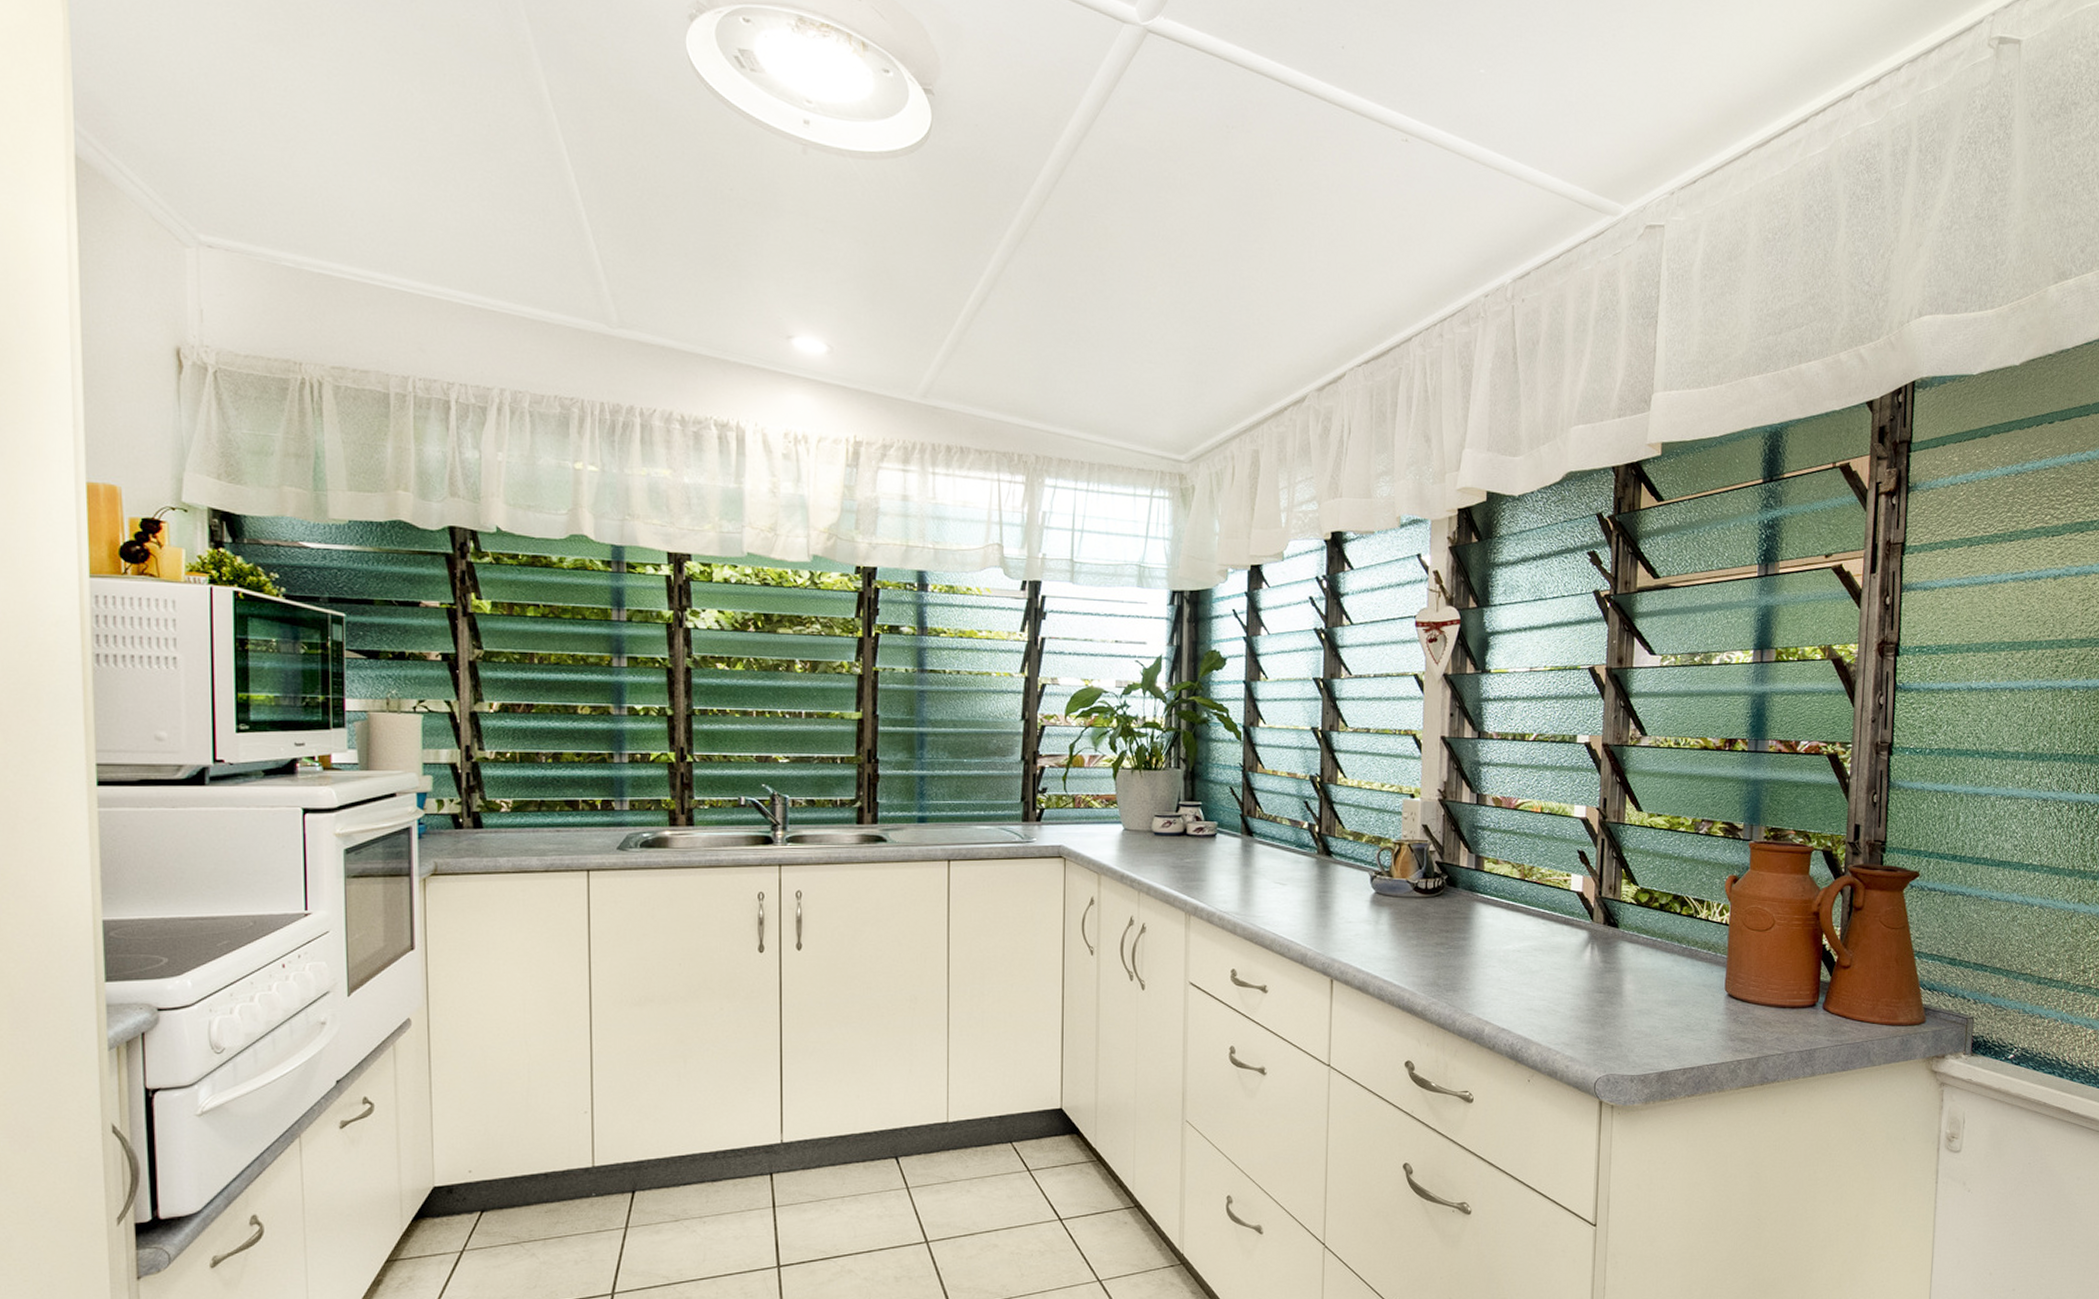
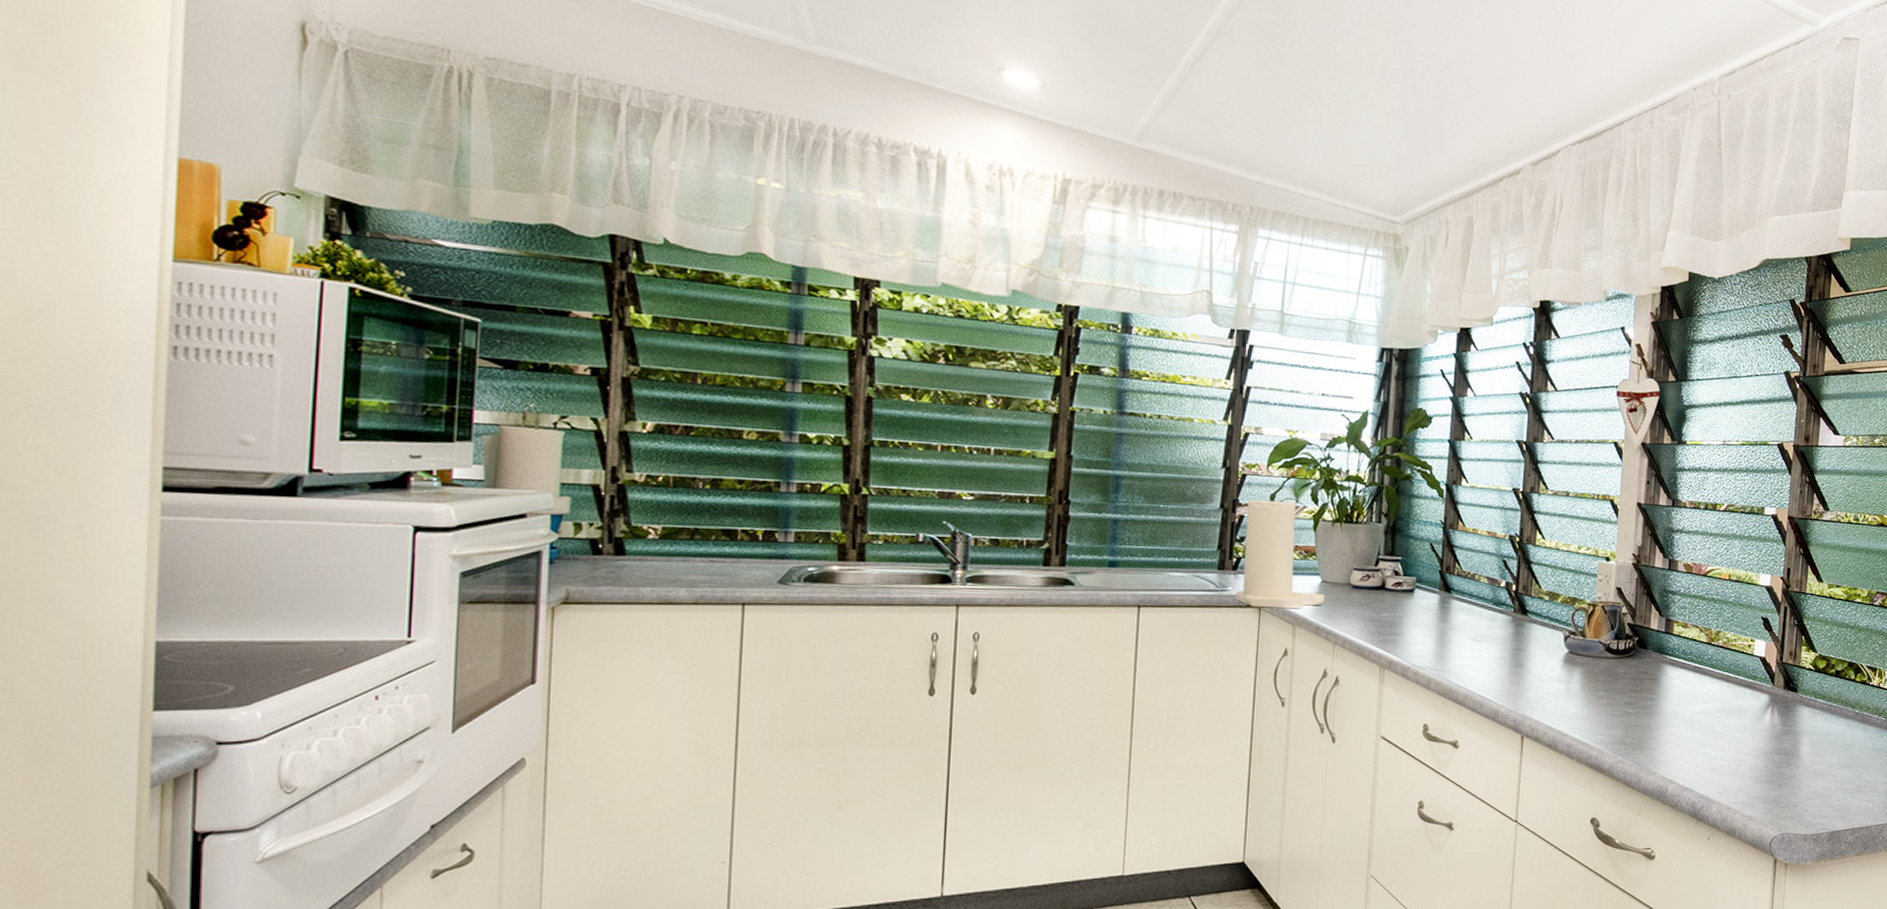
paper towel: none [1040,750,1128,858] -> present [1235,499,1325,610]

